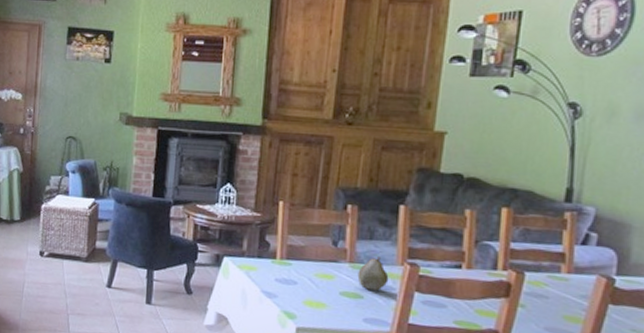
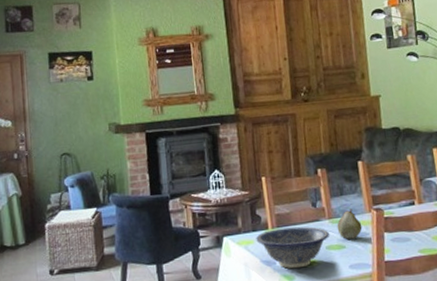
decorative bowl: none [260,260,348,309] -> present [256,226,330,269]

